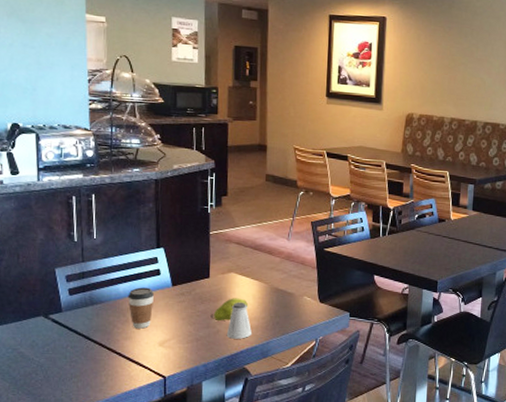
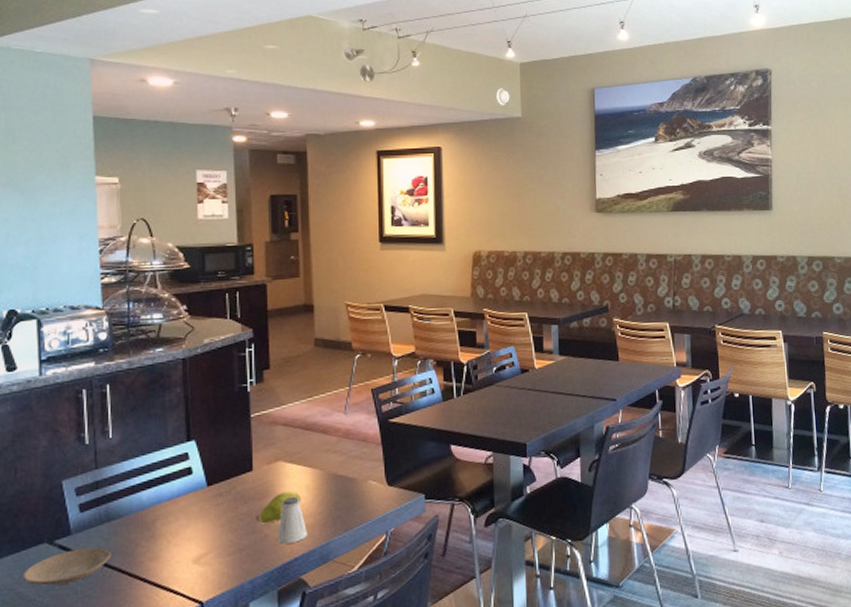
plate: none [23,324,94,350] -> present [22,547,111,586]
coffee cup: present [128,287,154,329] -> none [153,491,185,545]

